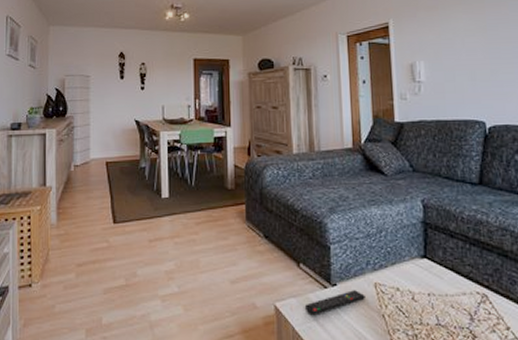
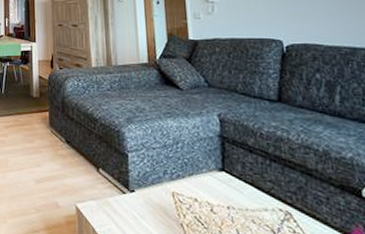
remote control: present [304,290,365,314] -> none [104,197,163,218]

